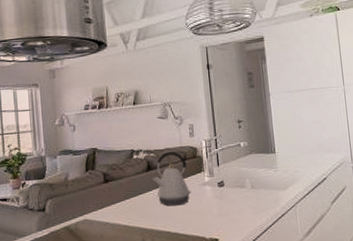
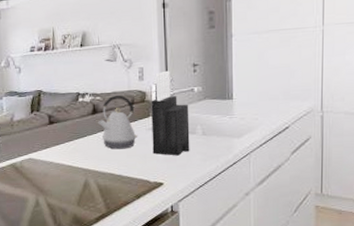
knife block: none [202,127,241,211] -> present [151,70,190,156]

